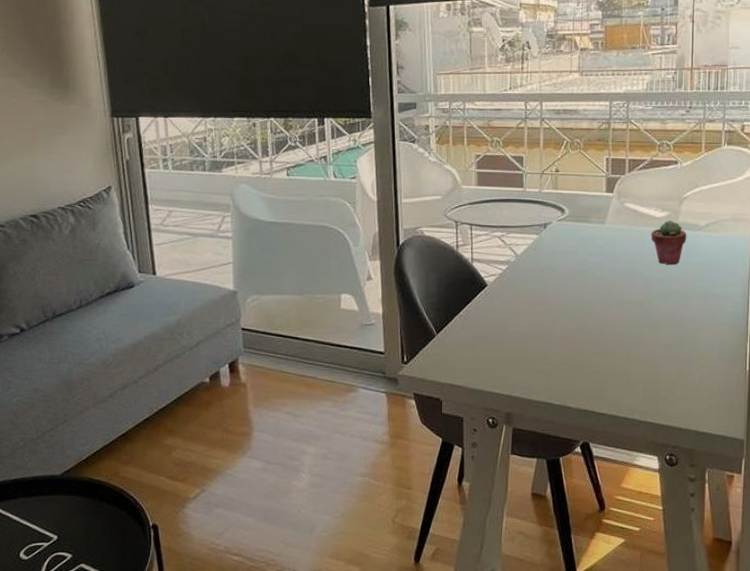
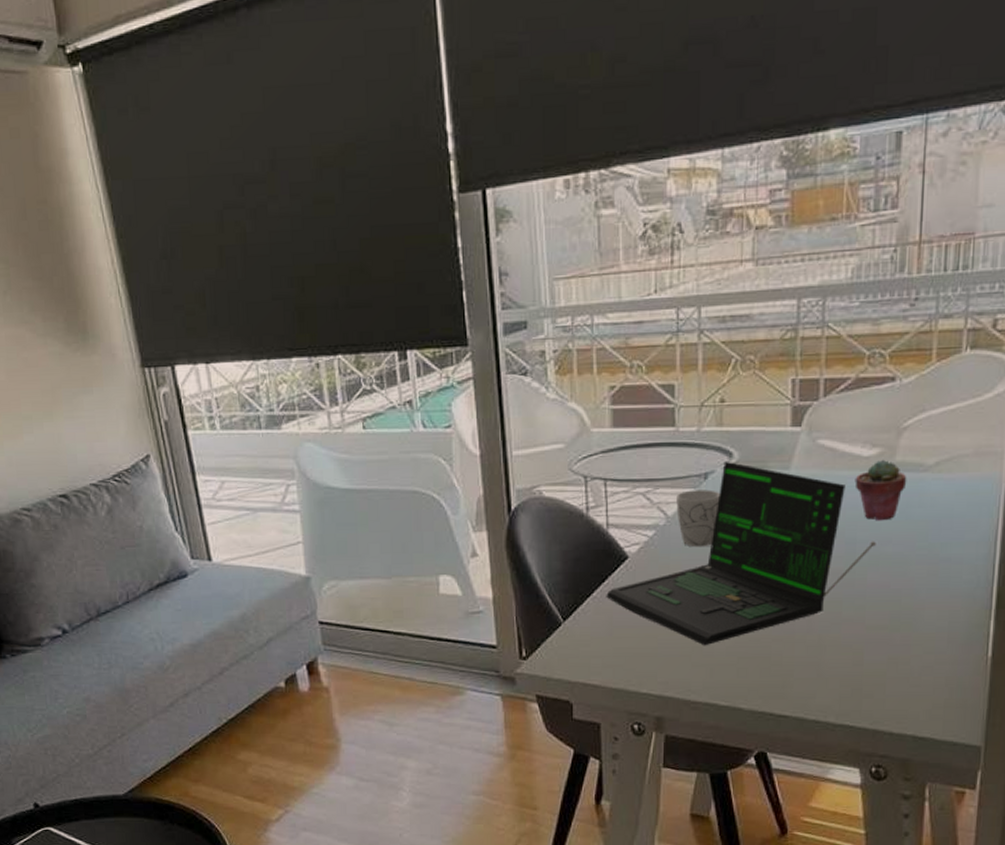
laptop: none [470,215,666,357] -> present [606,461,876,646]
mug: none [523,236,555,280] -> present [676,490,720,548]

